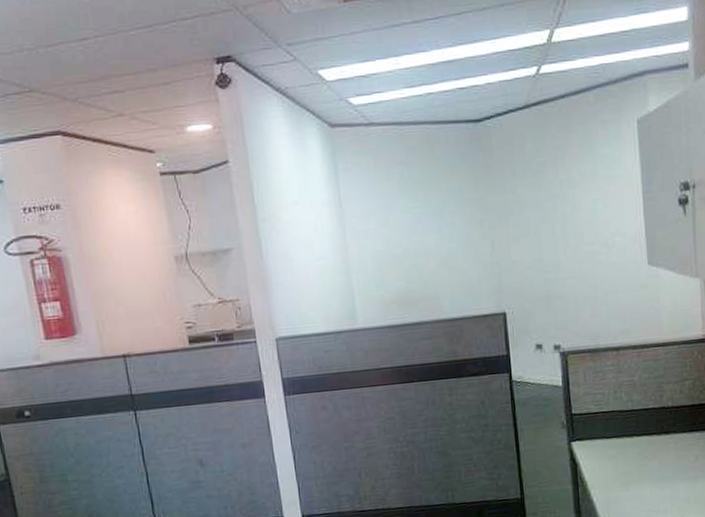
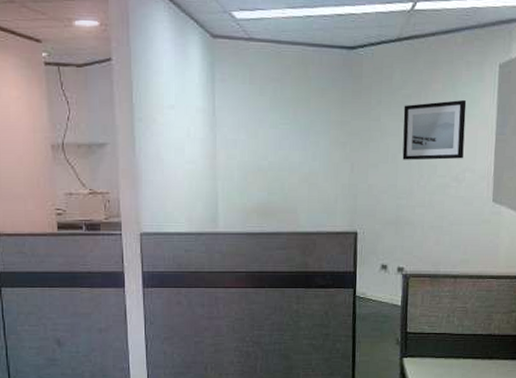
wall art: none [540,161,610,231] -> present [402,100,467,160]

